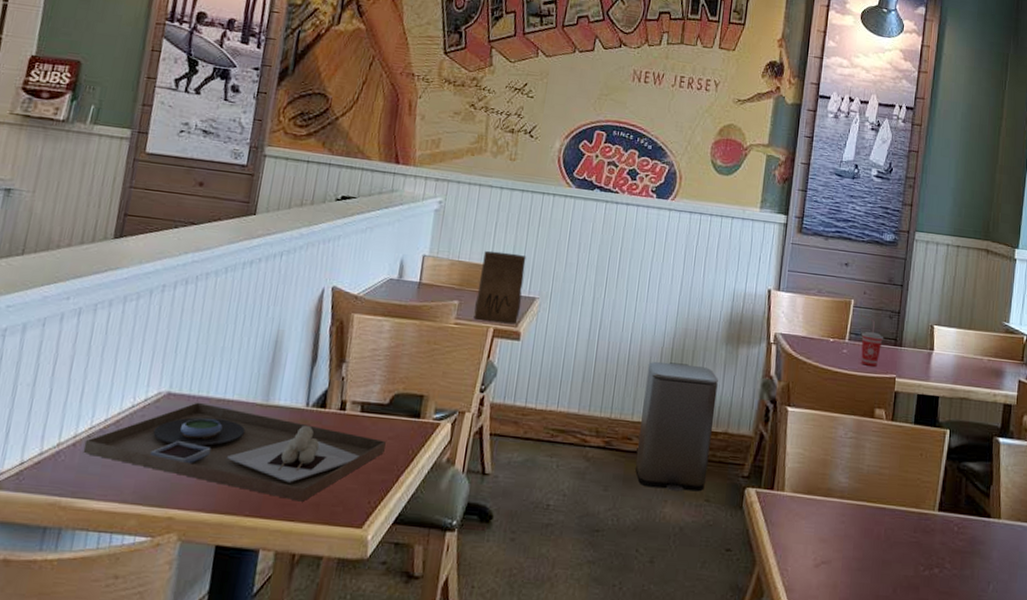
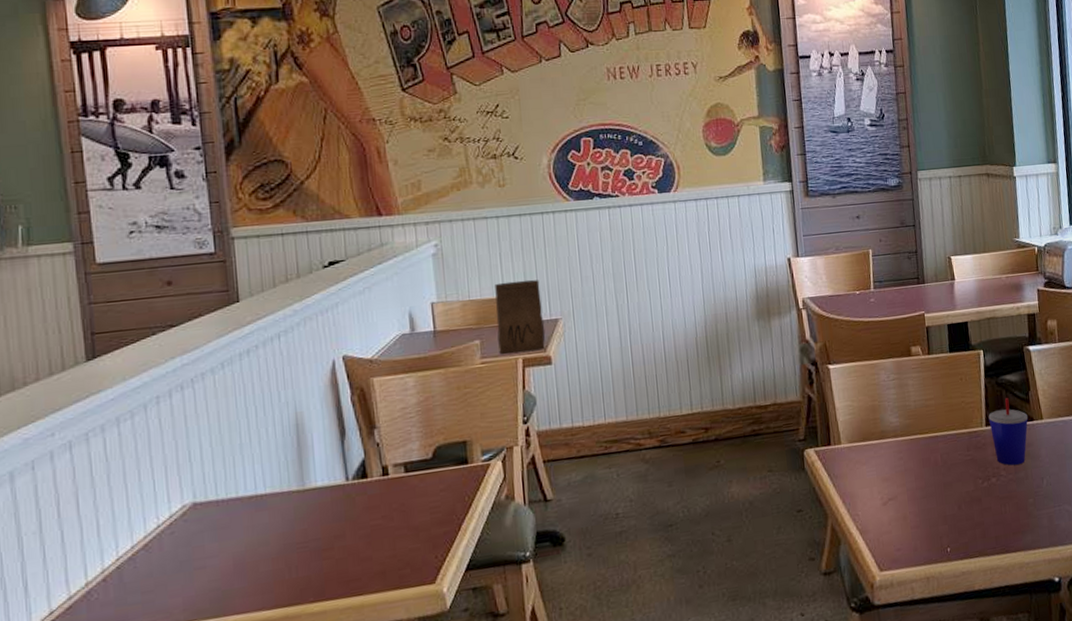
platter: present [83,402,386,502] -> none [115,494,440,586]
pedal bin: present [635,361,718,492] -> none [685,346,766,473]
beverage cup: present [861,315,884,367] -> none [881,262,907,309]
beverage cup: none [942,485,985,561] -> present [988,397,1028,466]

